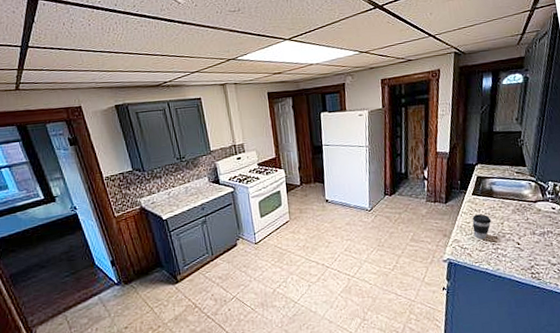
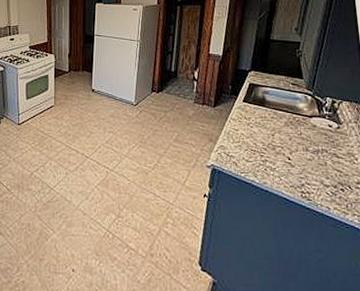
coffee cup: present [472,214,492,239] -> none [241,122,262,148]

